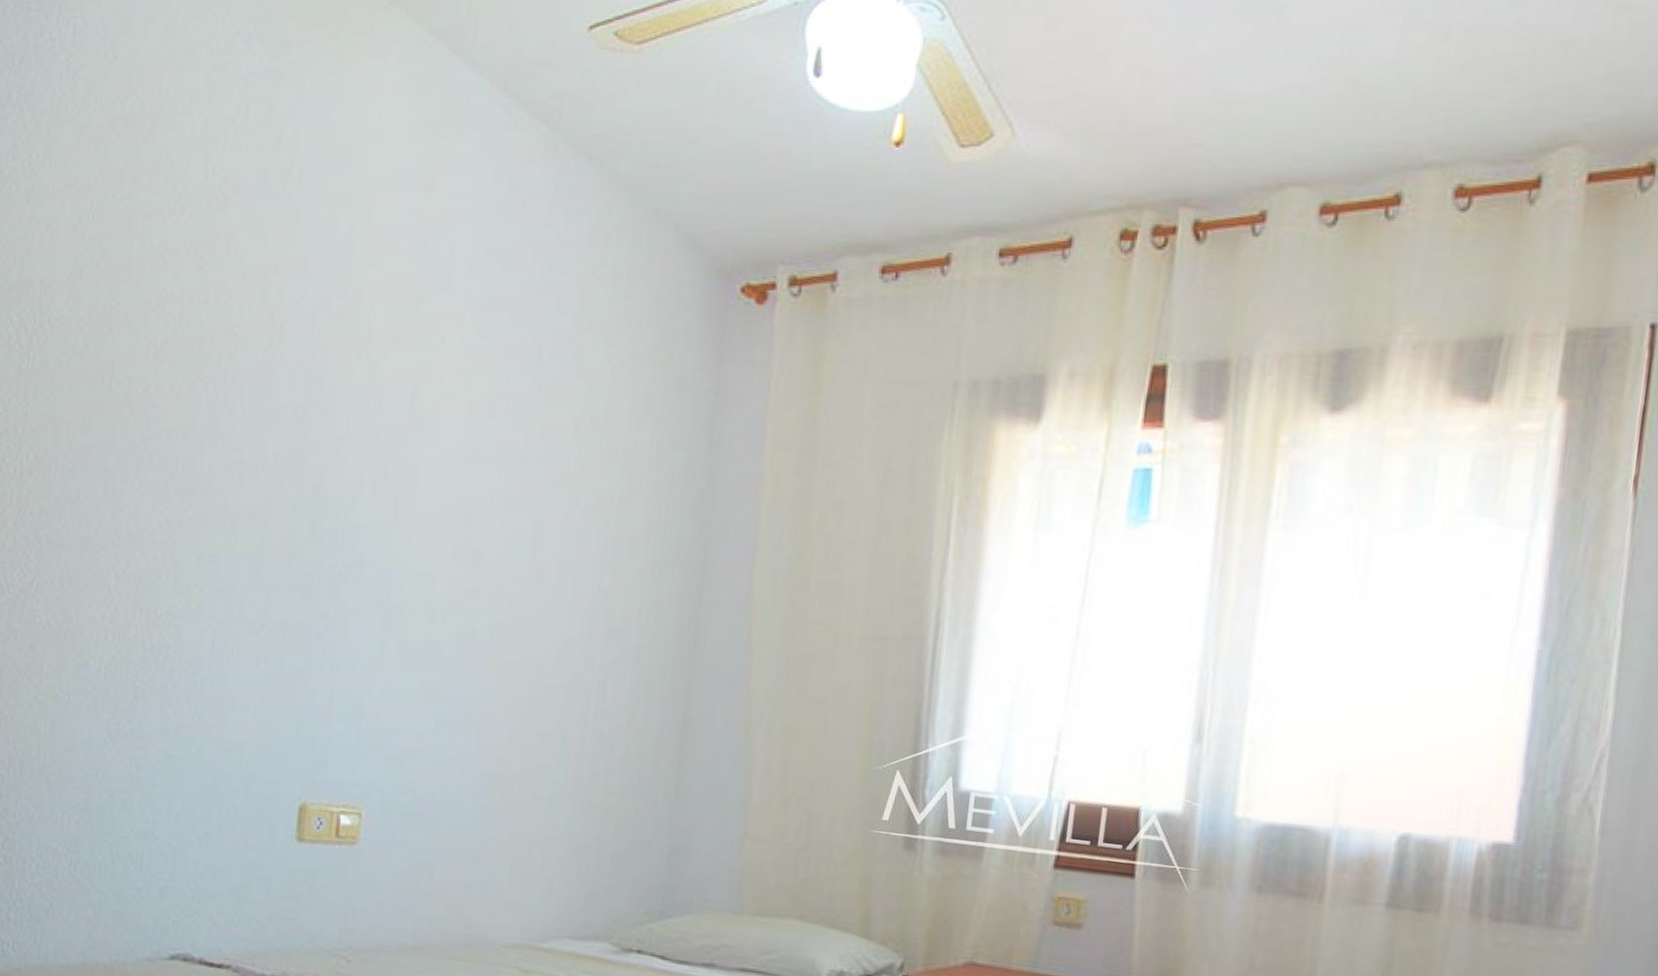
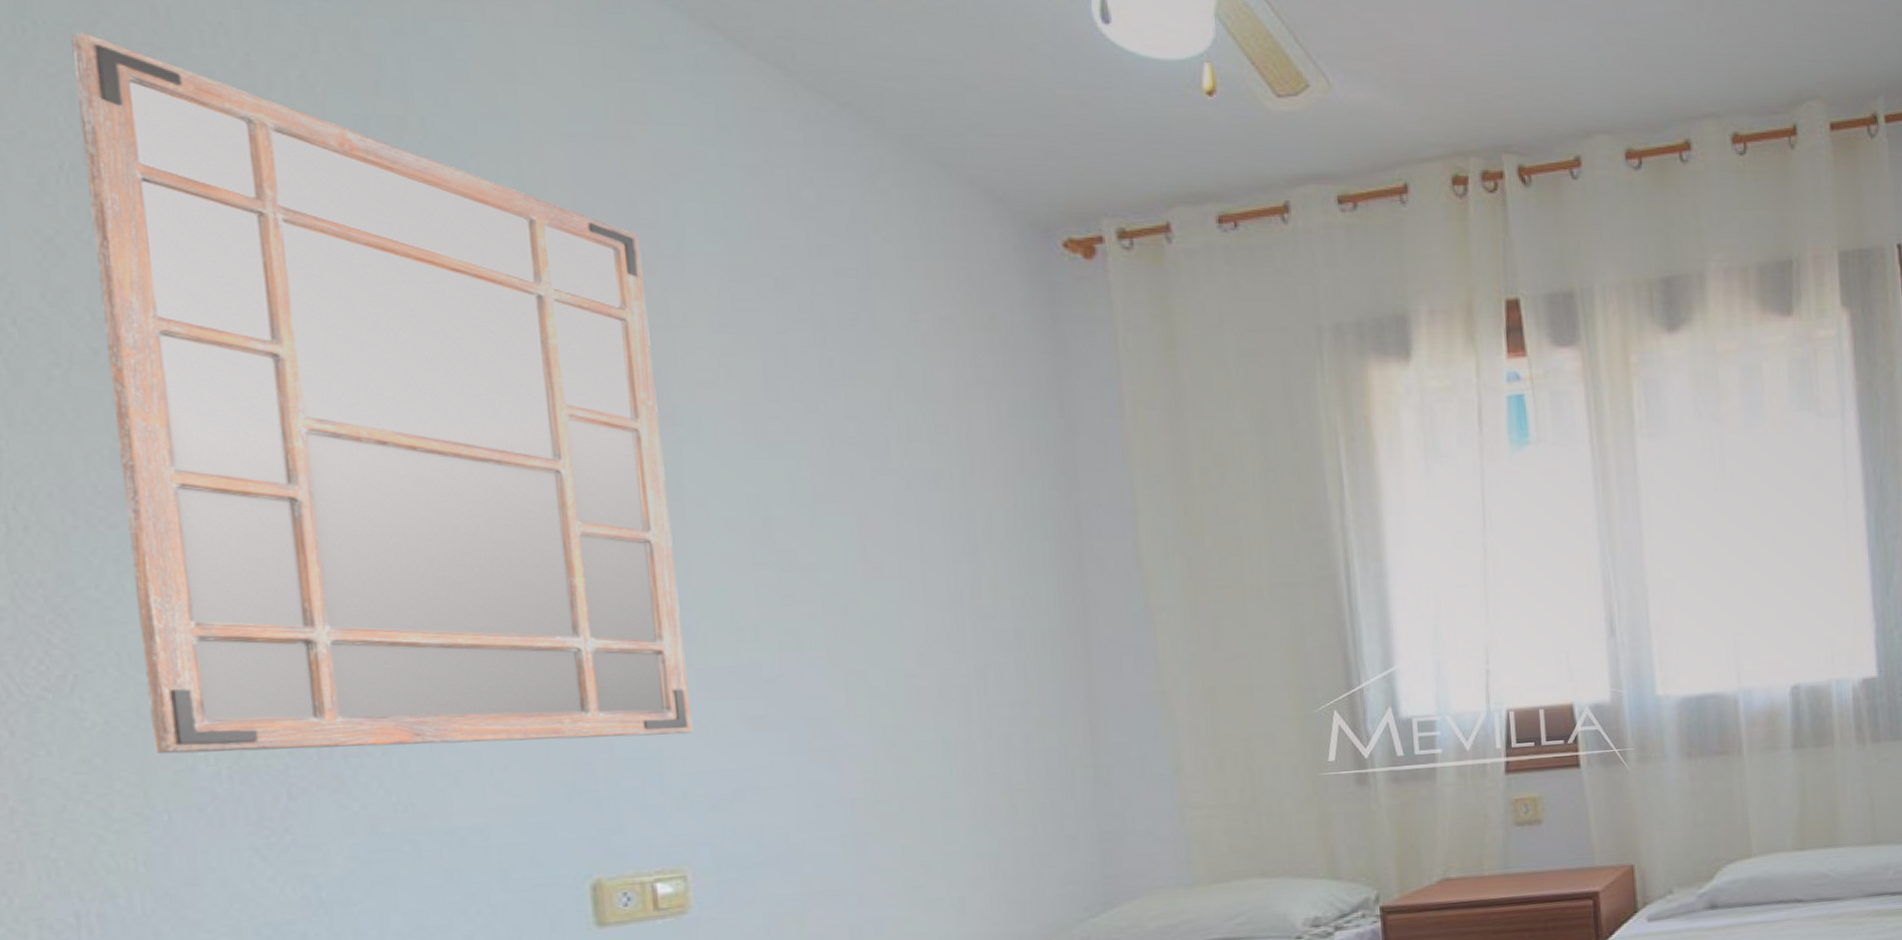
mirror: none [69,105,423,695] -> present [71,32,693,755]

